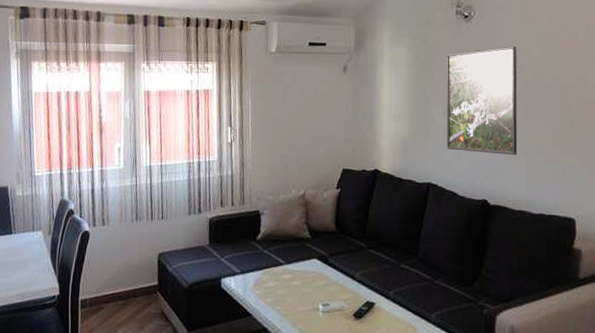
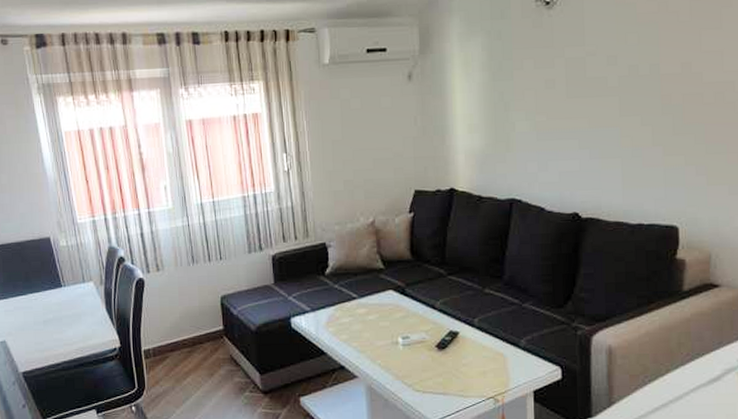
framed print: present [447,46,518,155] -> none [527,34,612,161]

